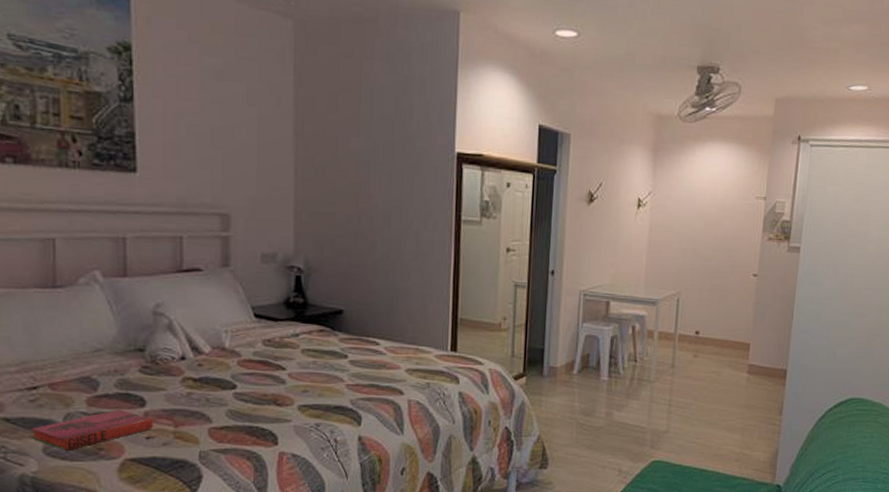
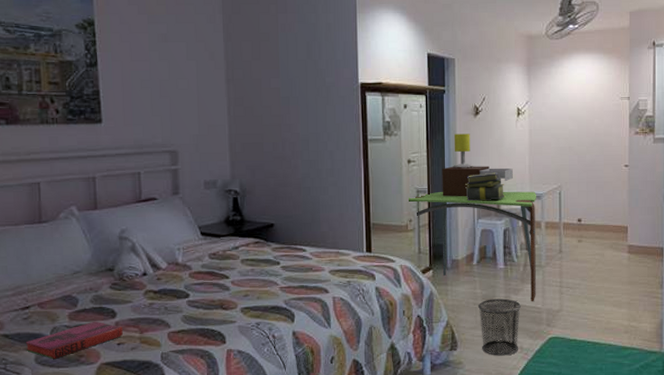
desk: none [504,288,651,420] -> present [409,191,536,302]
table lamp: none [544,222,627,297] -> present [442,134,513,197]
stack of books: none [571,270,616,303] -> present [465,172,505,201]
waste bin: none [575,414,623,478] -> present [478,298,521,356]

